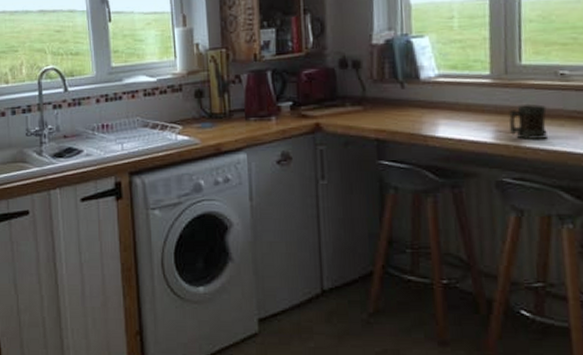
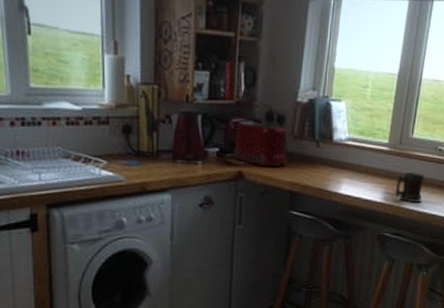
toaster: none [308,70,368,116] -> present [234,121,287,168]

